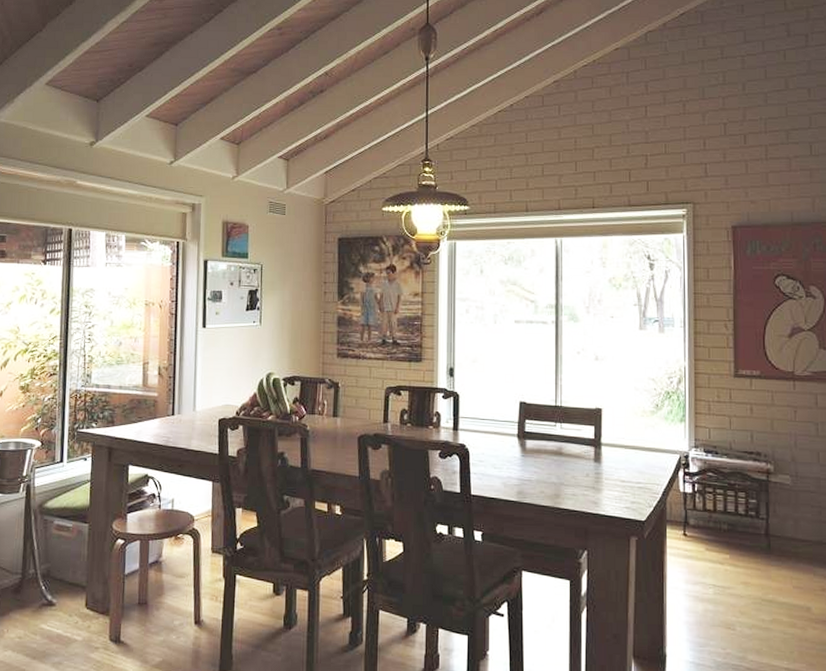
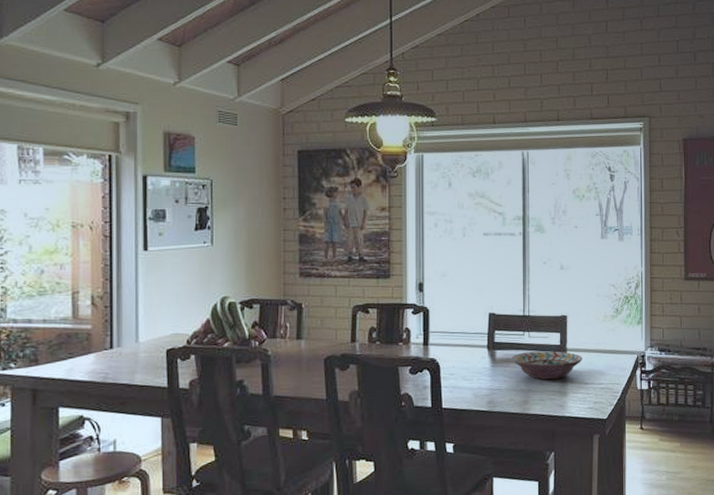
decorative bowl: none [543,443,618,474] -> present [512,351,582,379]

